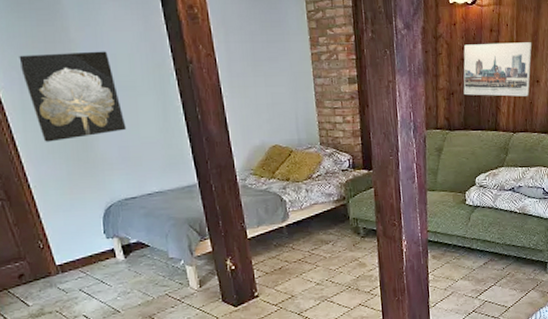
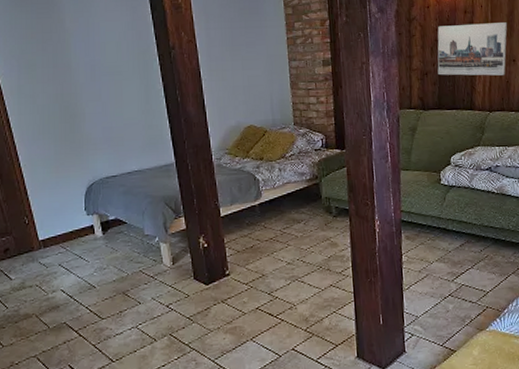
wall art: present [17,51,127,142] -> none [17,39,111,124]

